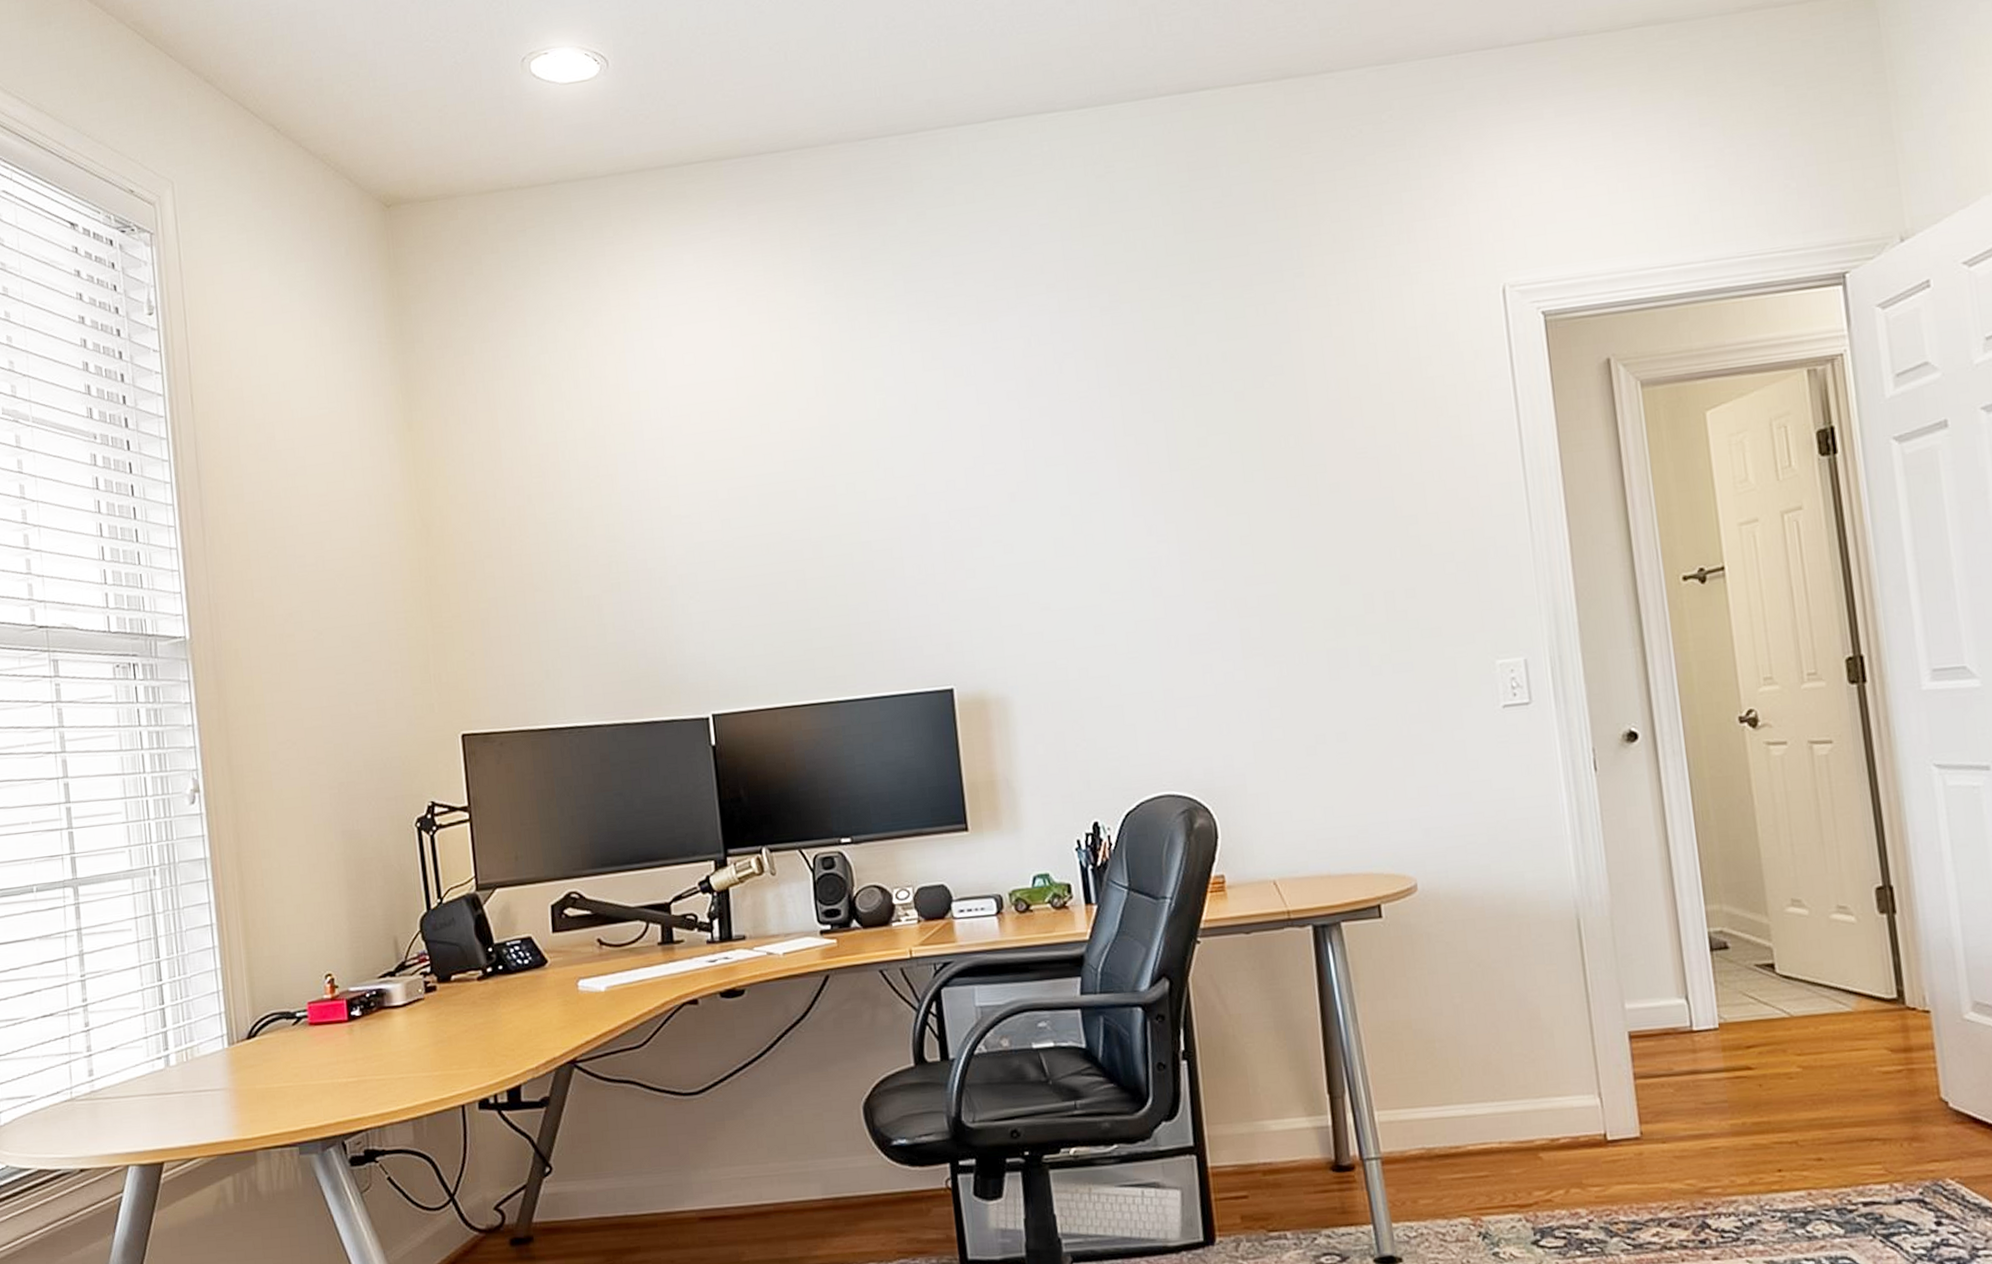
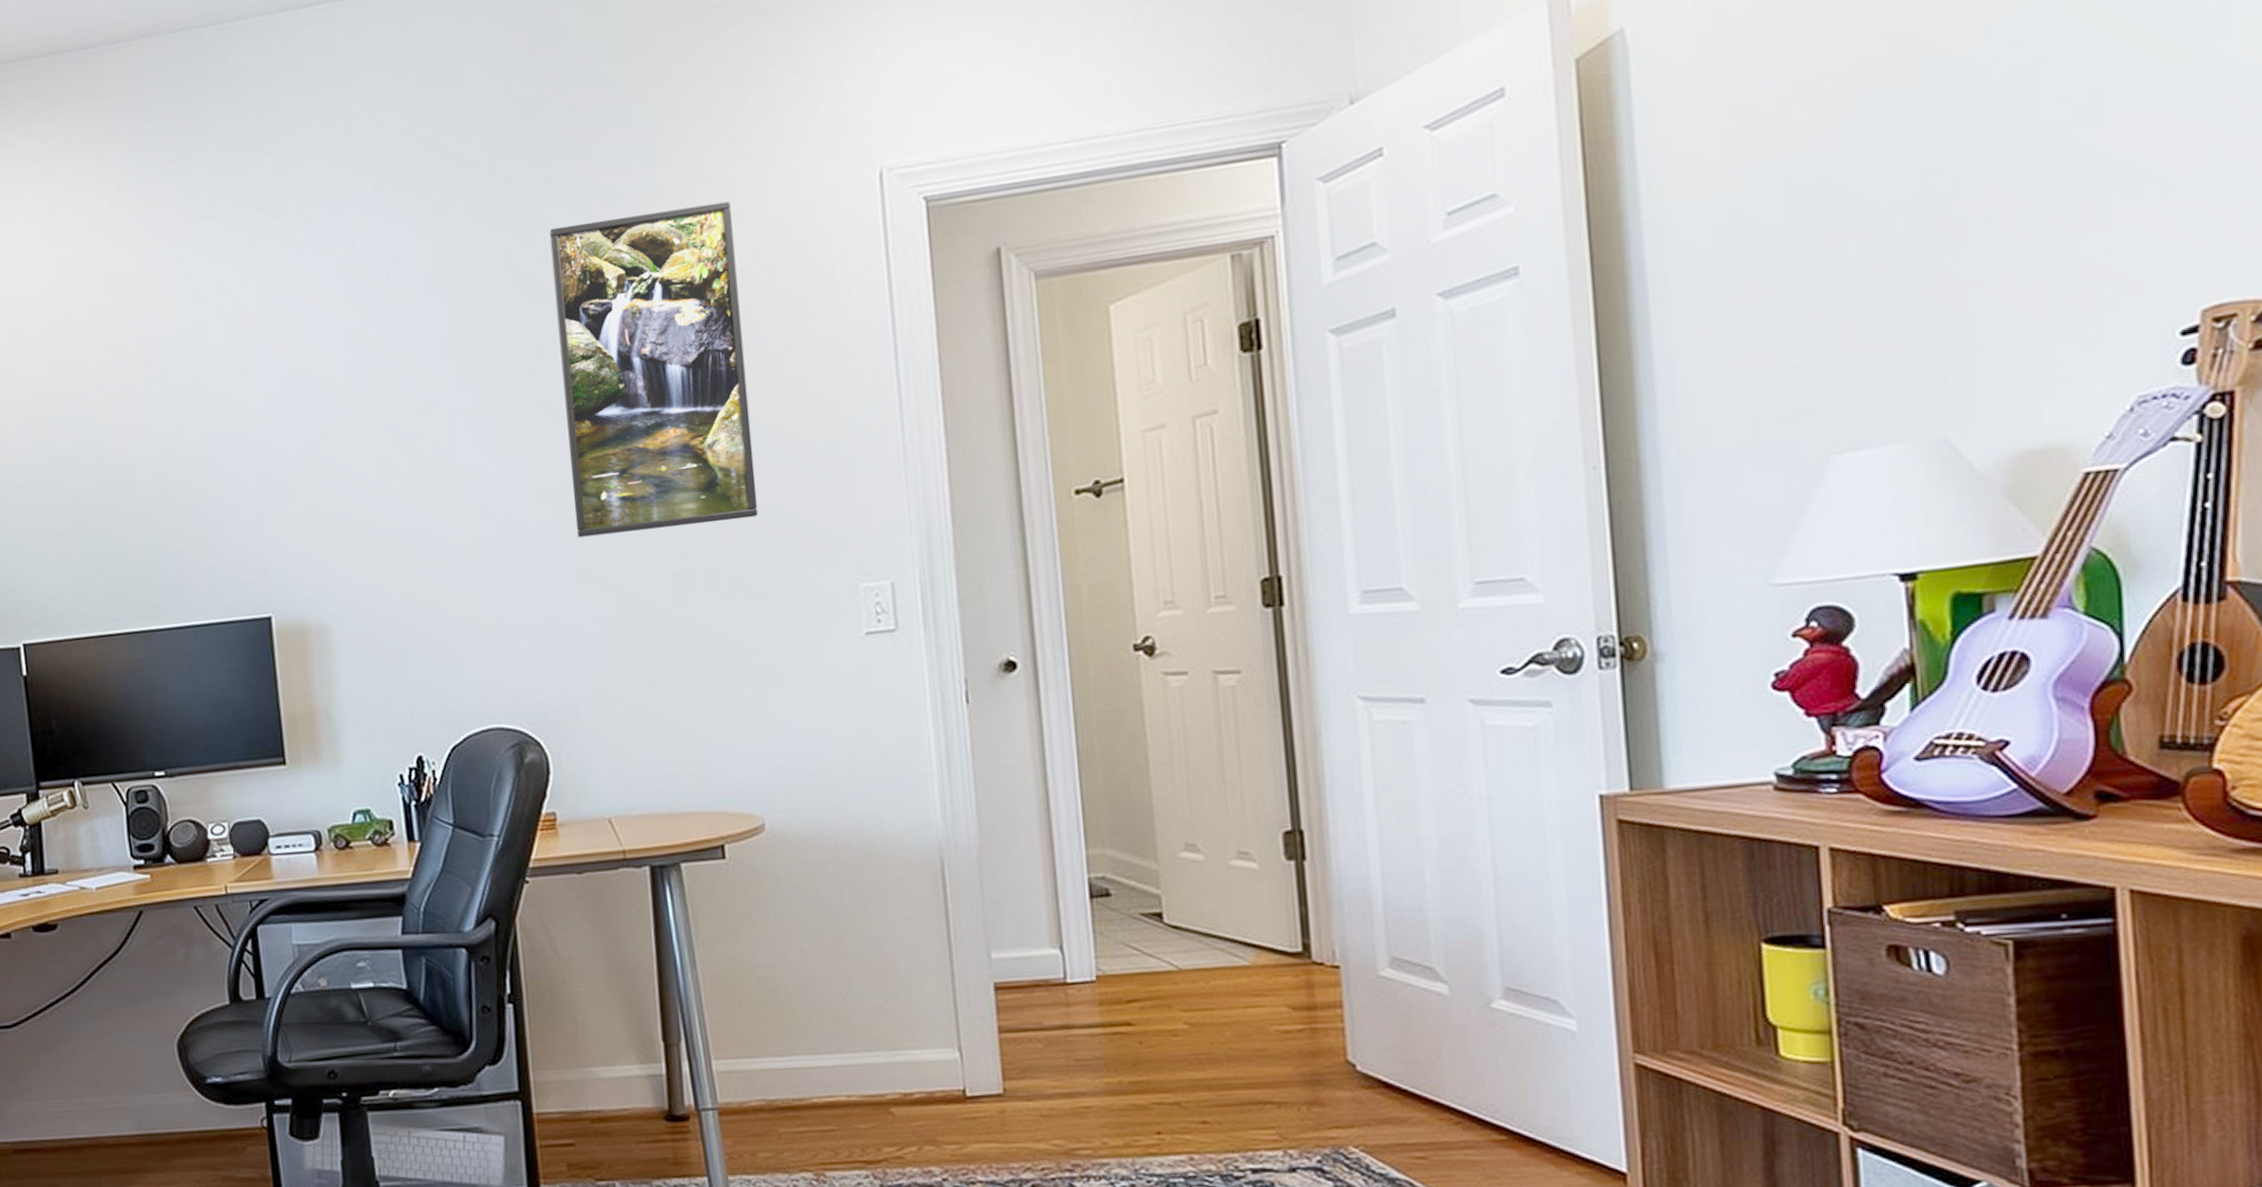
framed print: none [1209,310,1404,616] -> present [549,201,759,538]

